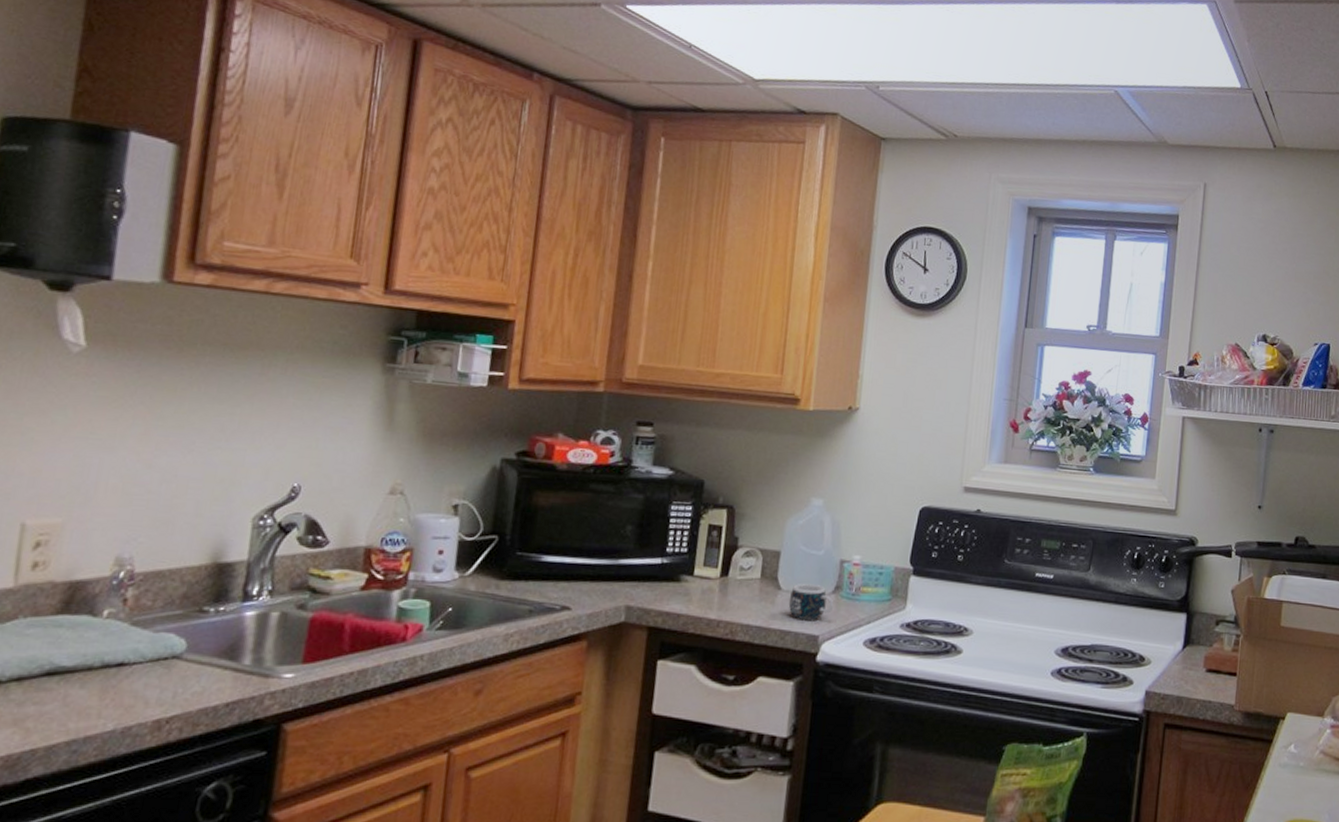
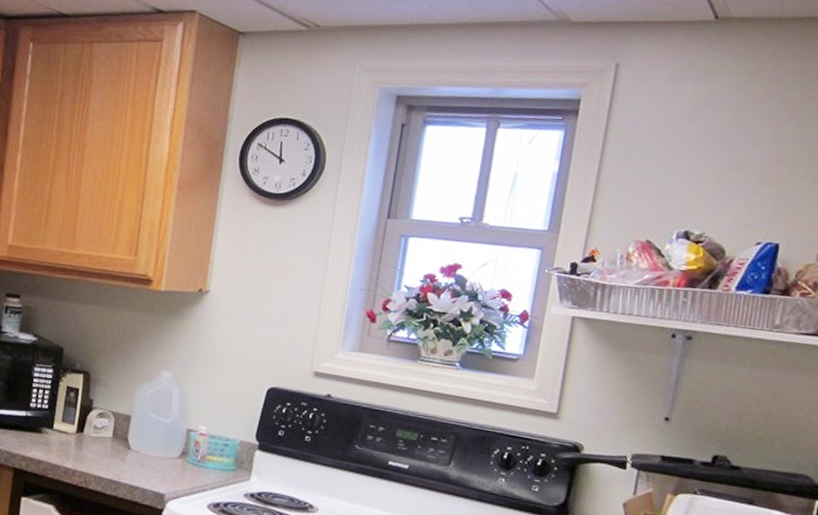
mug: present [788,583,834,620] -> none [137,446,180,480]

